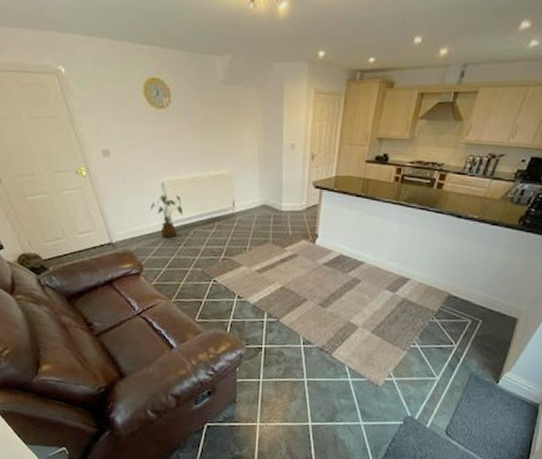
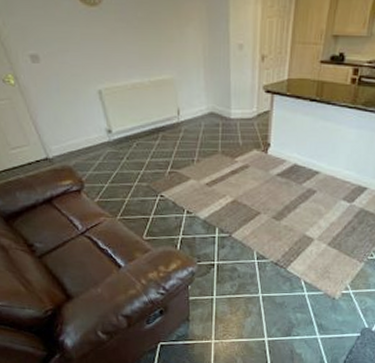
house plant: present [150,194,183,238] -> none [88,103,123,151]

